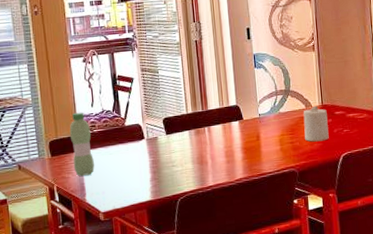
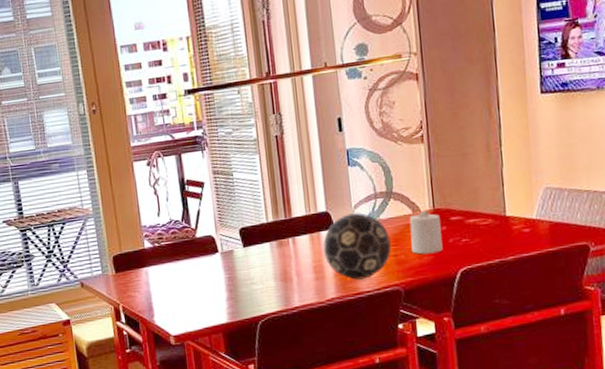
water bottle: present [69,112,95,177] -> none [134,222,163,296]
decorative ball: none [233,107,289,163] -> present [323,213,391,280]

